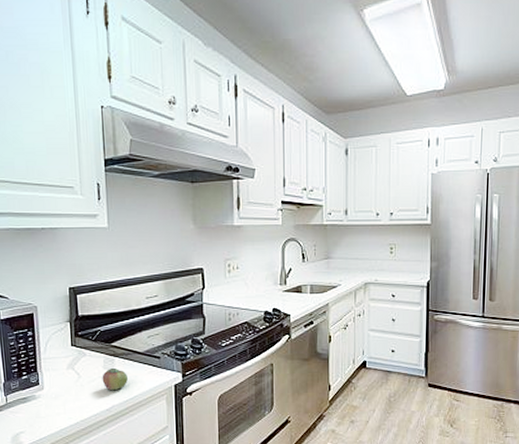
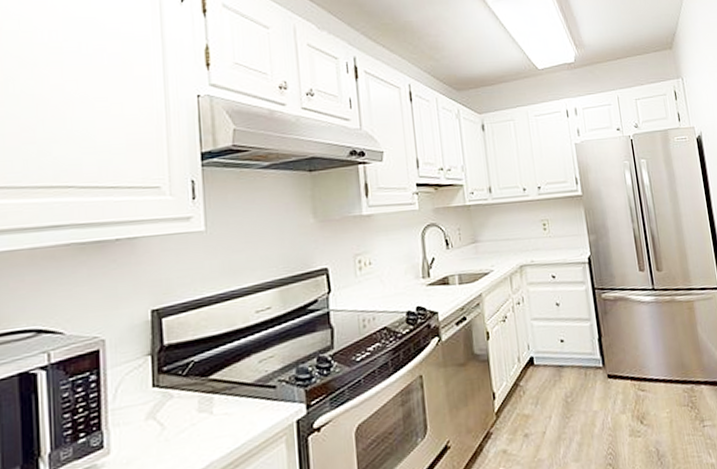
apple: present [102,367,128,391] -> none [195,408,232,442]

